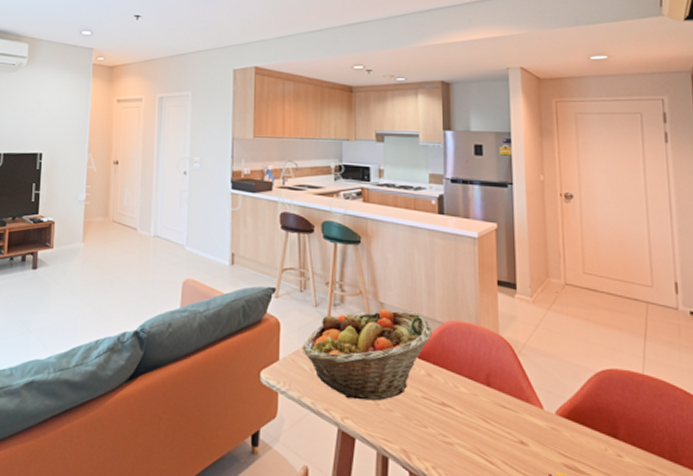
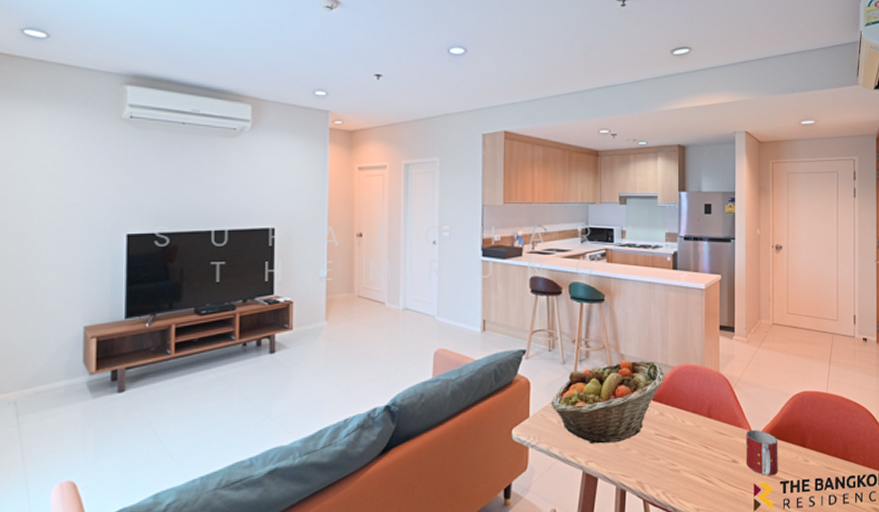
mug: none [536,407,581,468] -> present [746,429,778,476]

